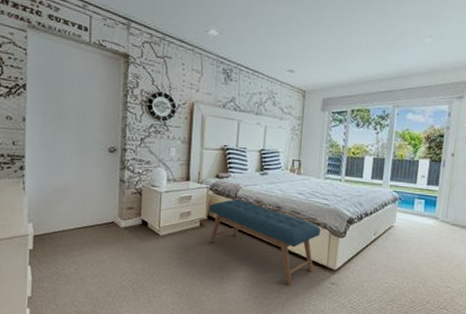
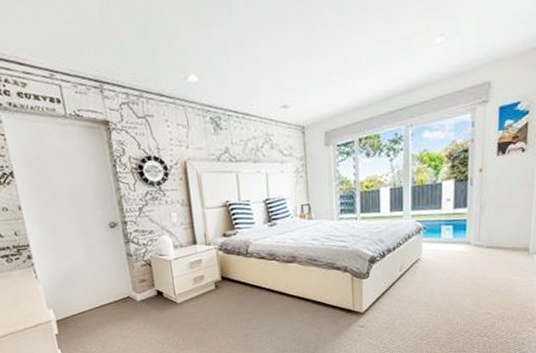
bench: present [209,199,321,285] -> none [221,255,342,334]

